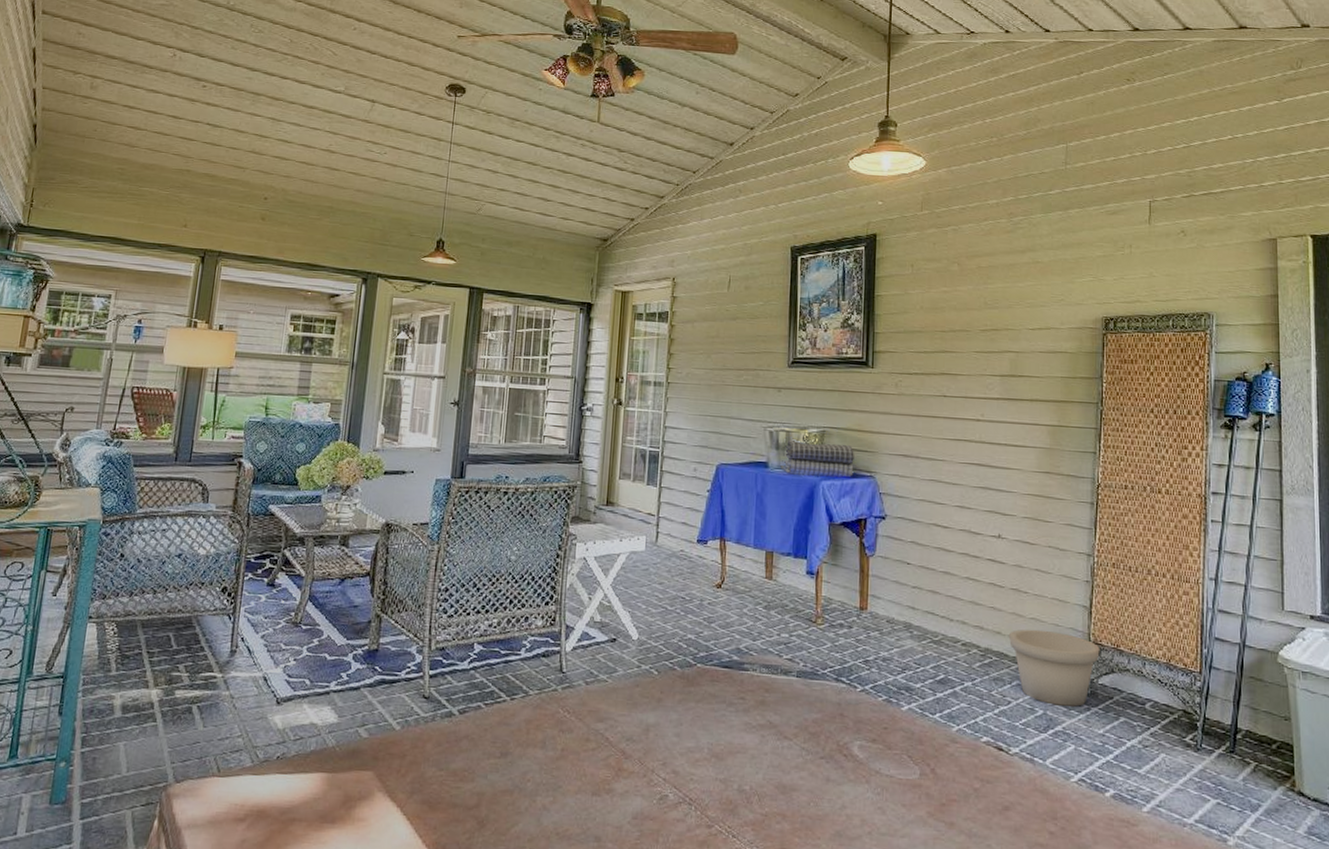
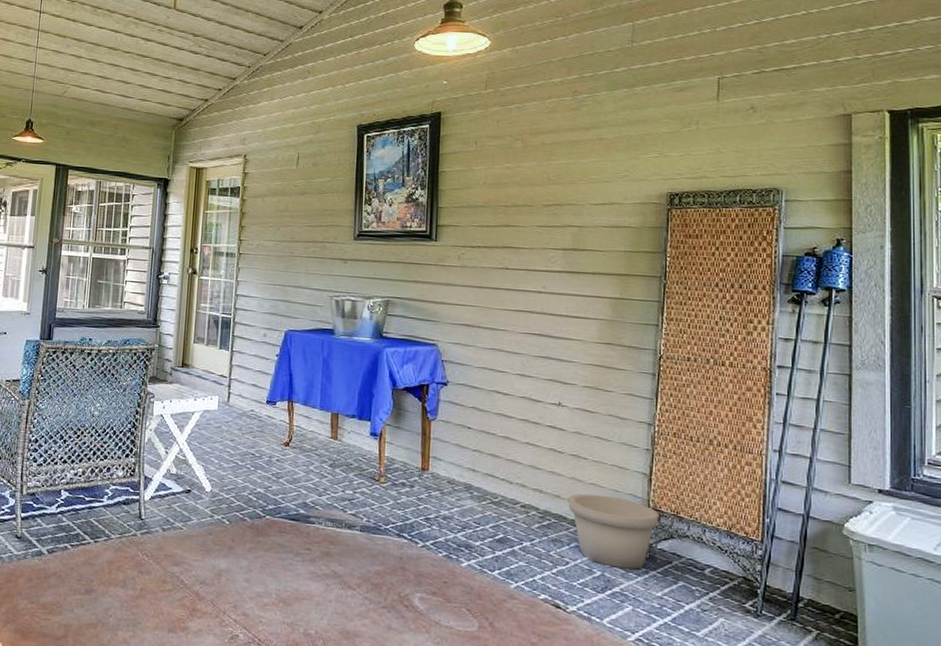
towel: present [780,437,854,478] -> none [346,306,418,346]

